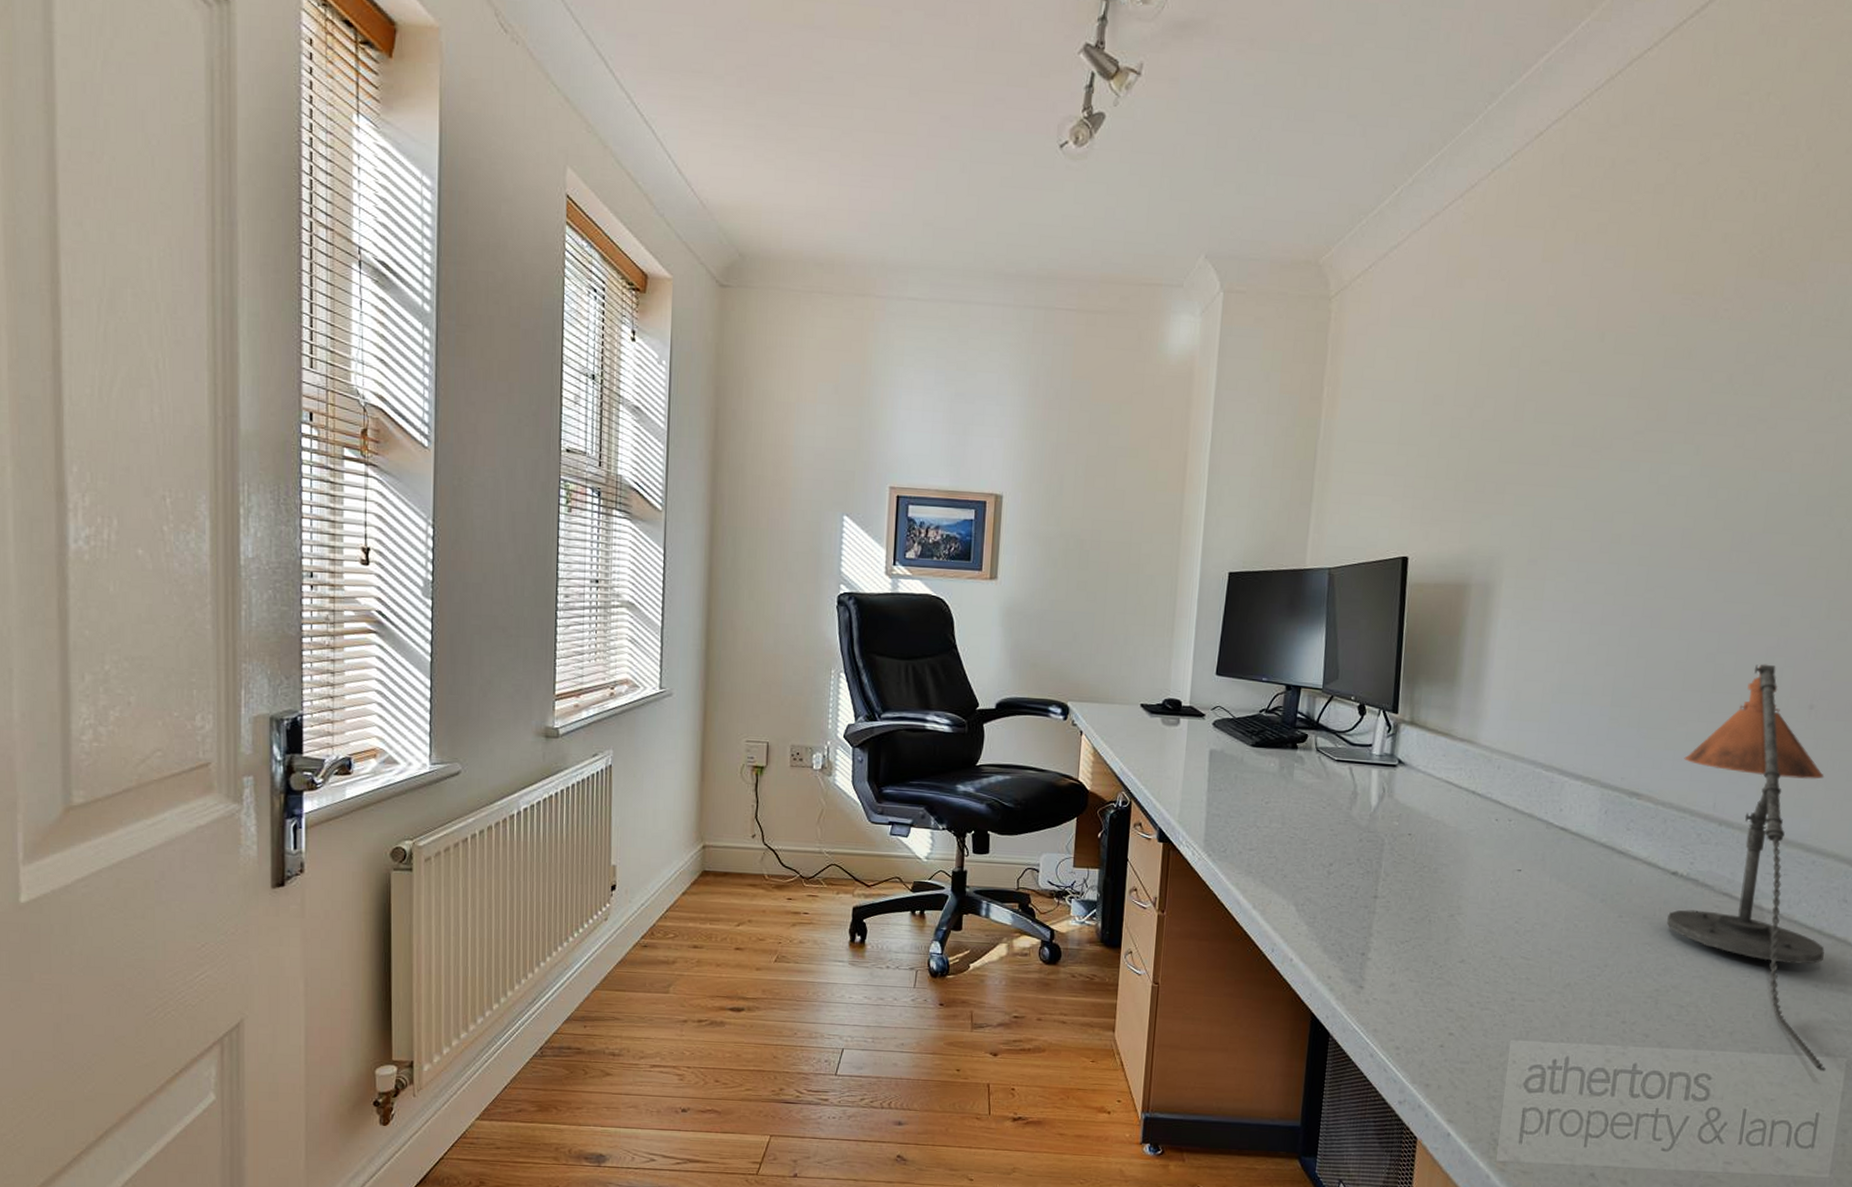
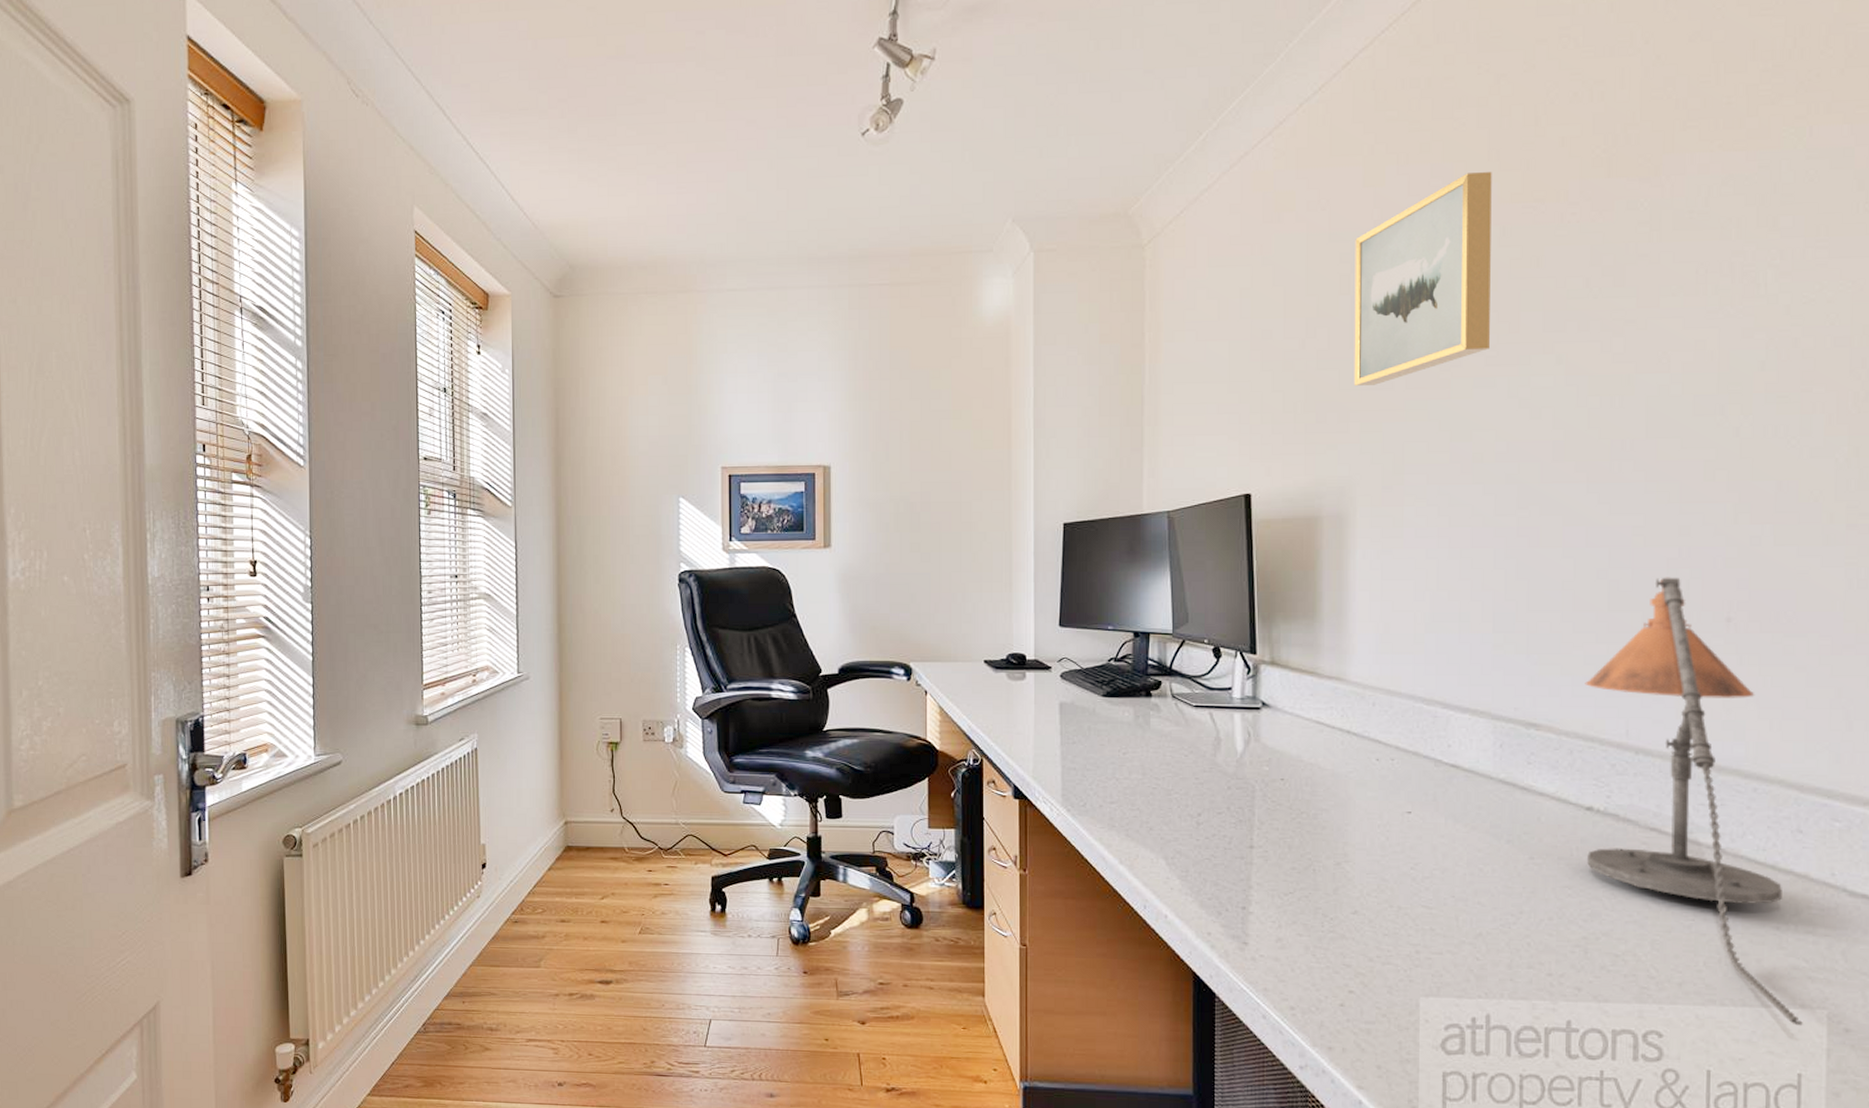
wall art: none [1513,258,1659,460] -> present [1354,172,1492,385]

